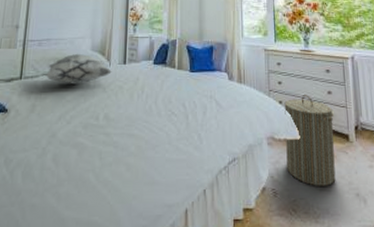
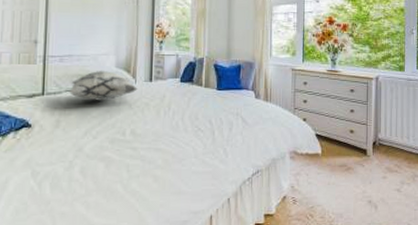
laundry hamper: present [284,95,336,186] -> none [307,113,353,195]

